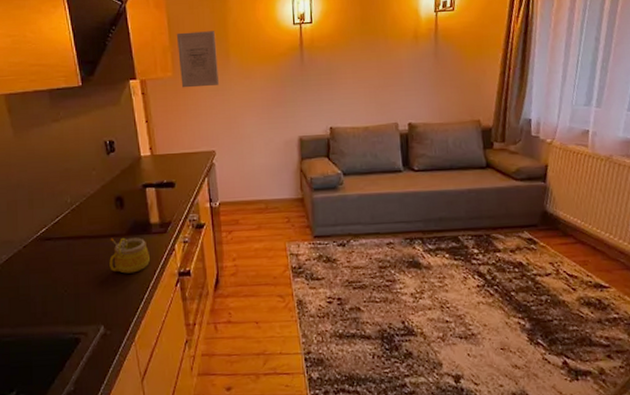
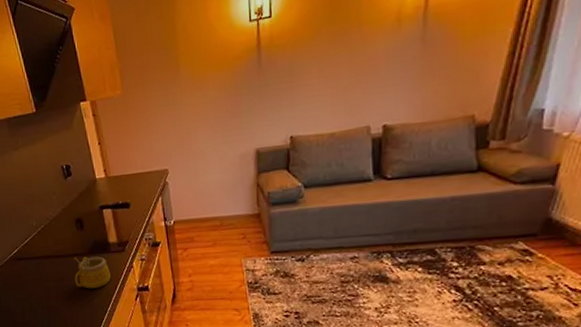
wall art: present [176,31,219,88] -> none [123,39,169,106]

